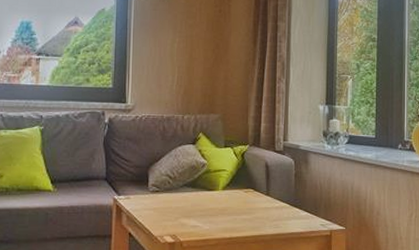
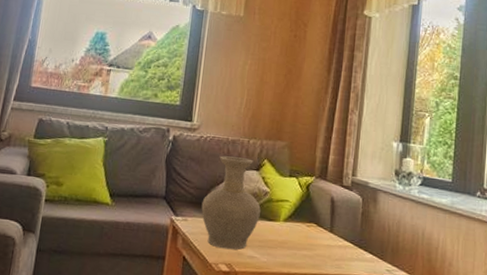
vase: none [142,133,200,222] -> present [201,156,261,250]

